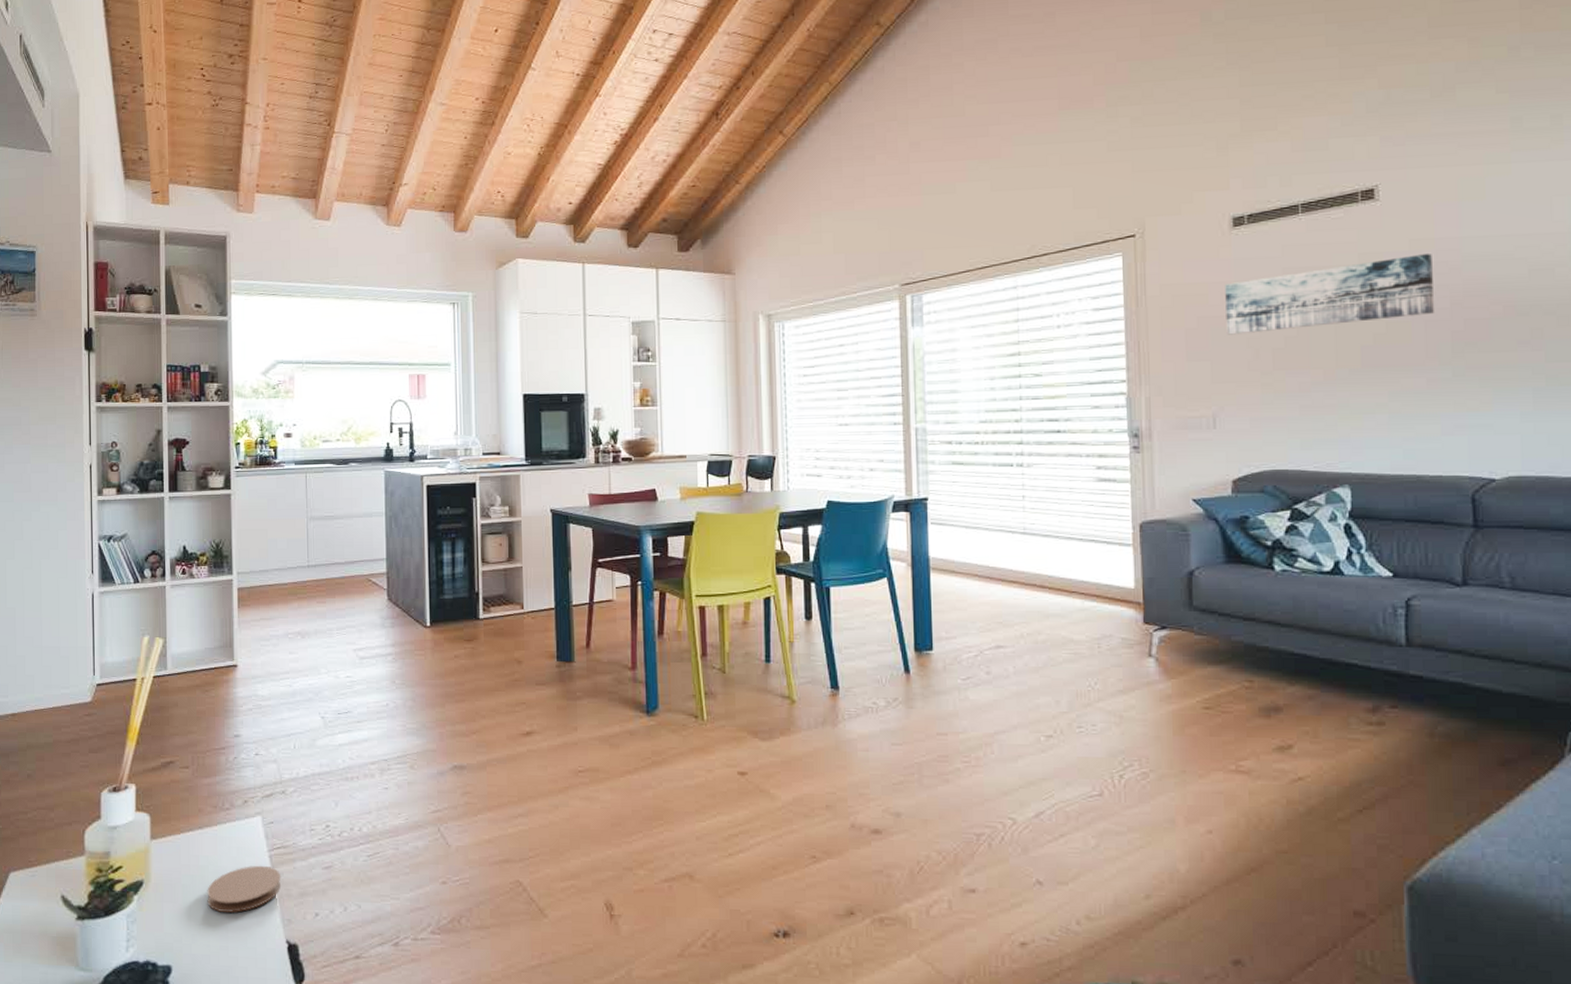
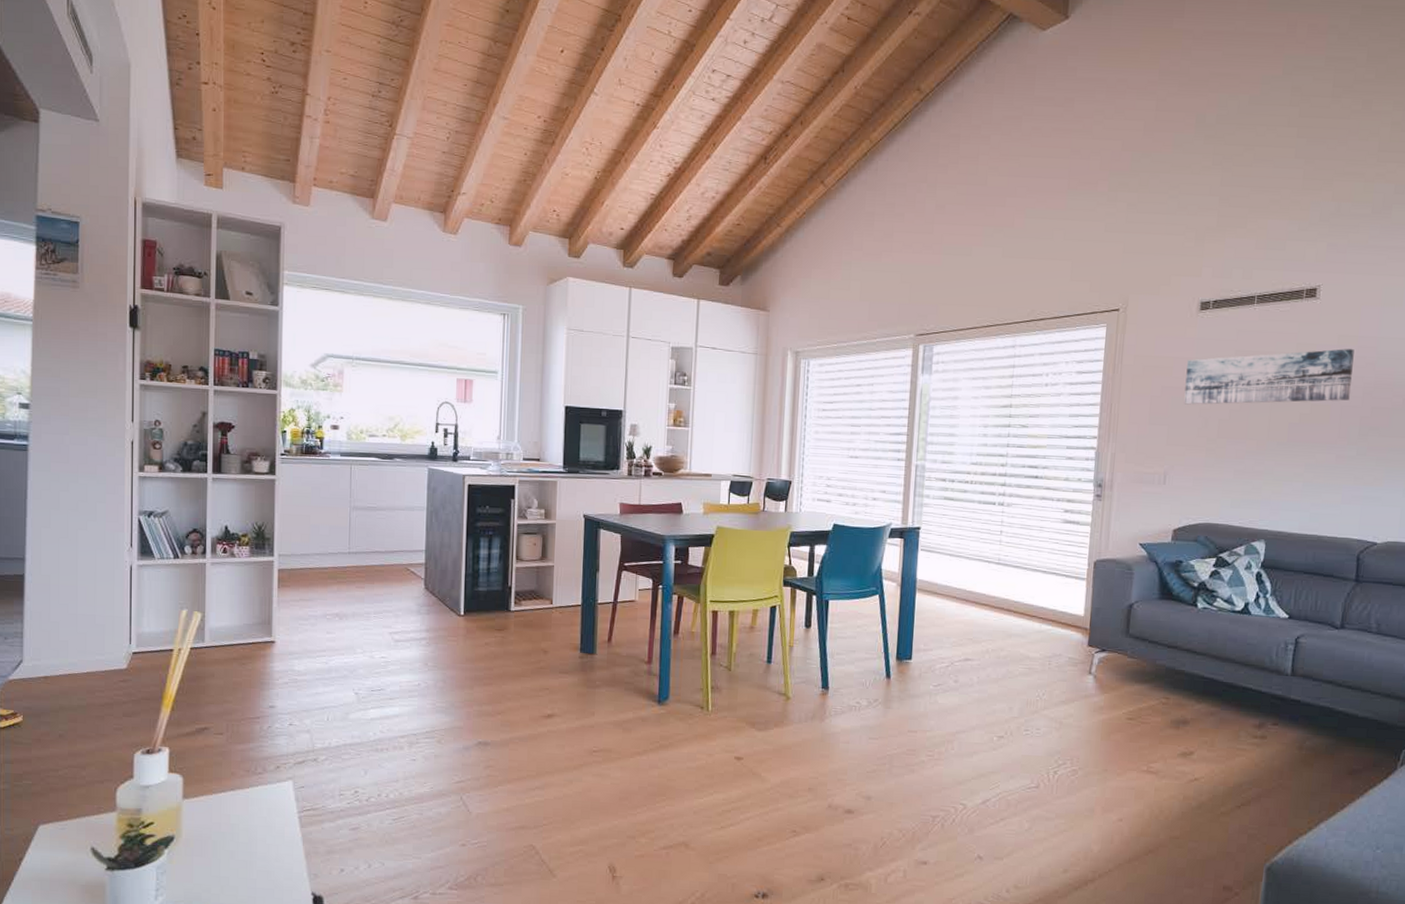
coaster: present [207,865,282,914] -> none [236,825,310,868]

